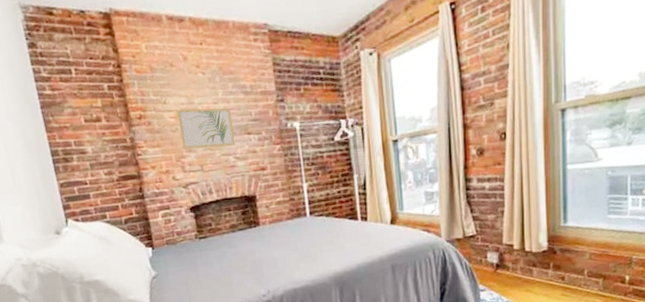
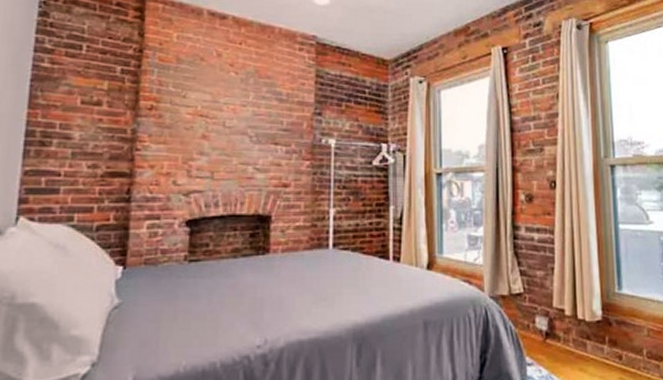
wall art: present [176,108,236,150] -> none [194,106,260,155]

